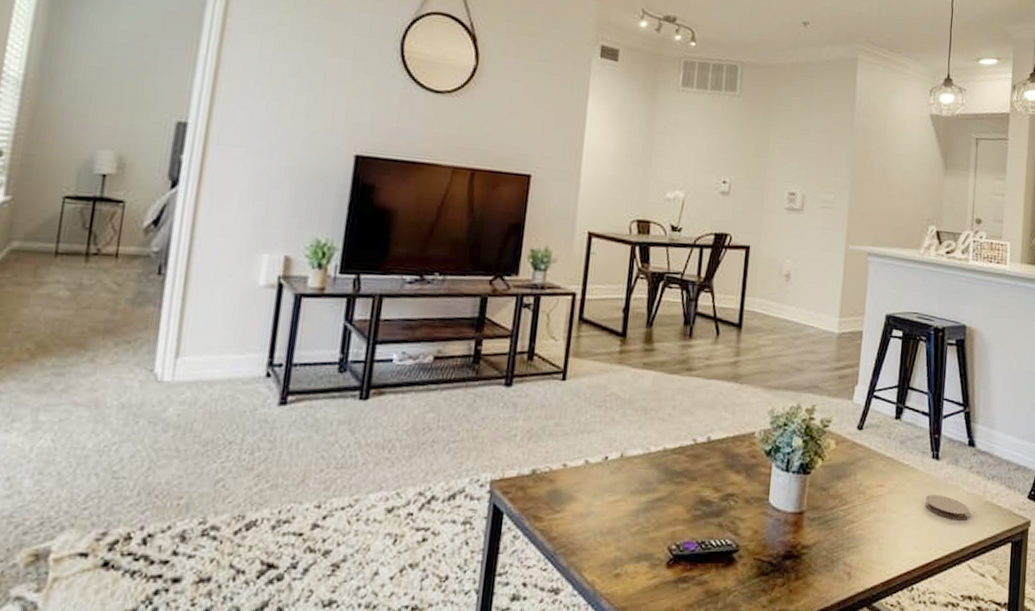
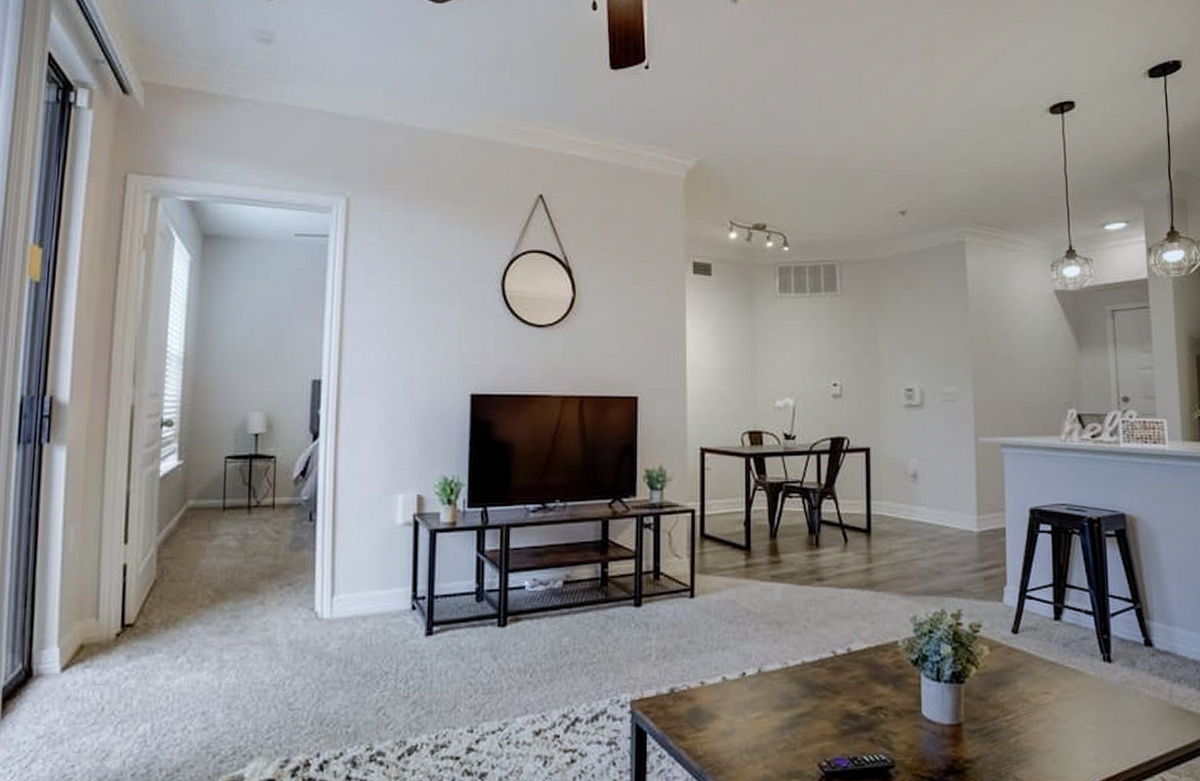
coaster: present [925,495,970,520] -> none [1100,701,1156,728]

